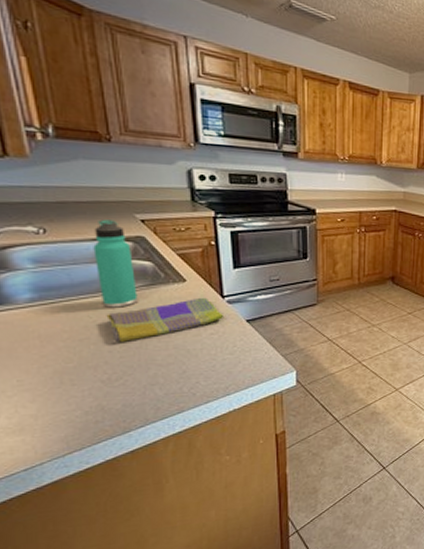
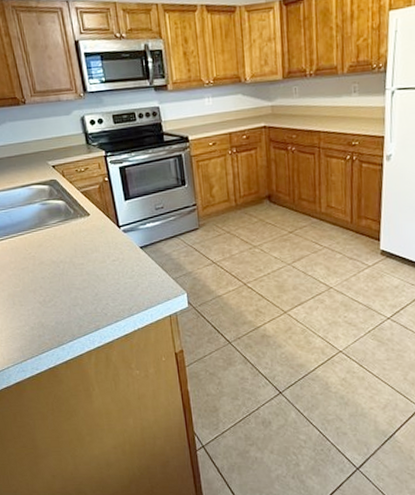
thermos bottle: present [93,219,138,308] -> none [22,168,57,242]
dish towel: present [106,297,223,343] -> none [37,228,121,271]

